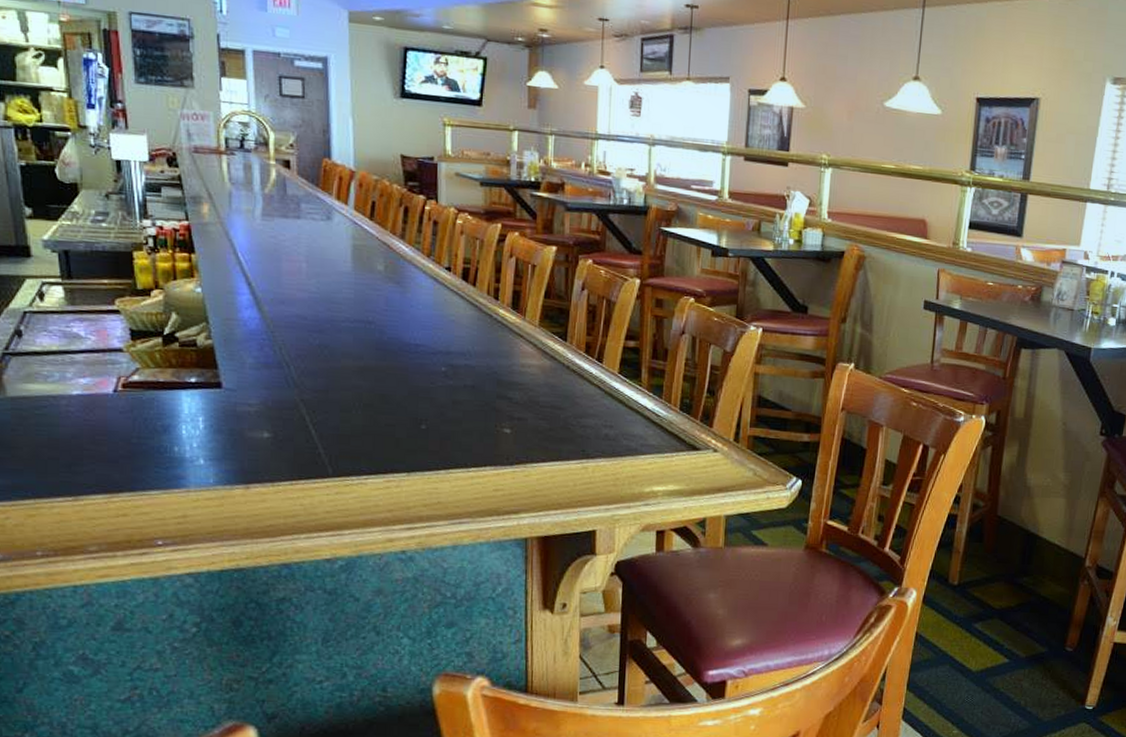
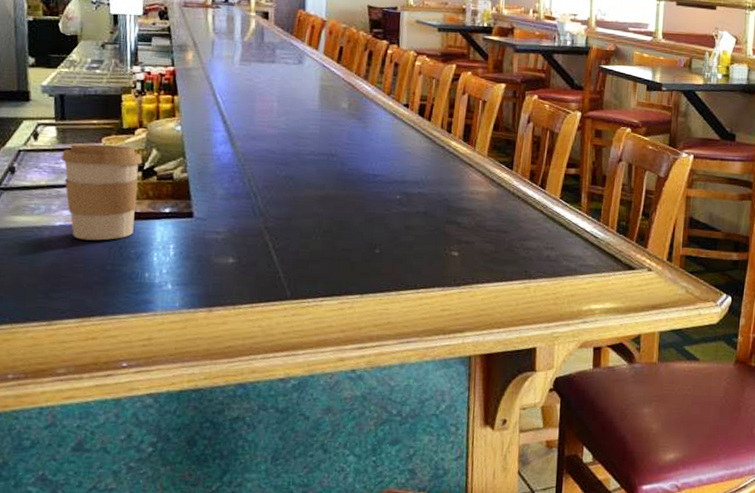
coffee cup: none [72,305,162,412] -> present [61,143,143,241]

